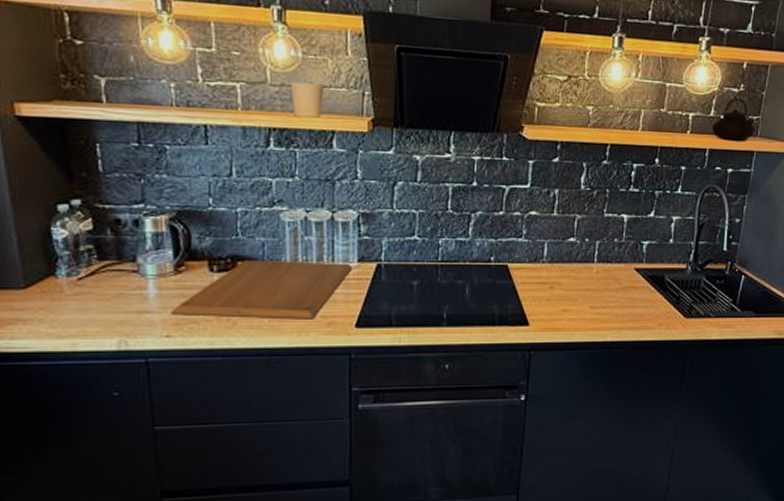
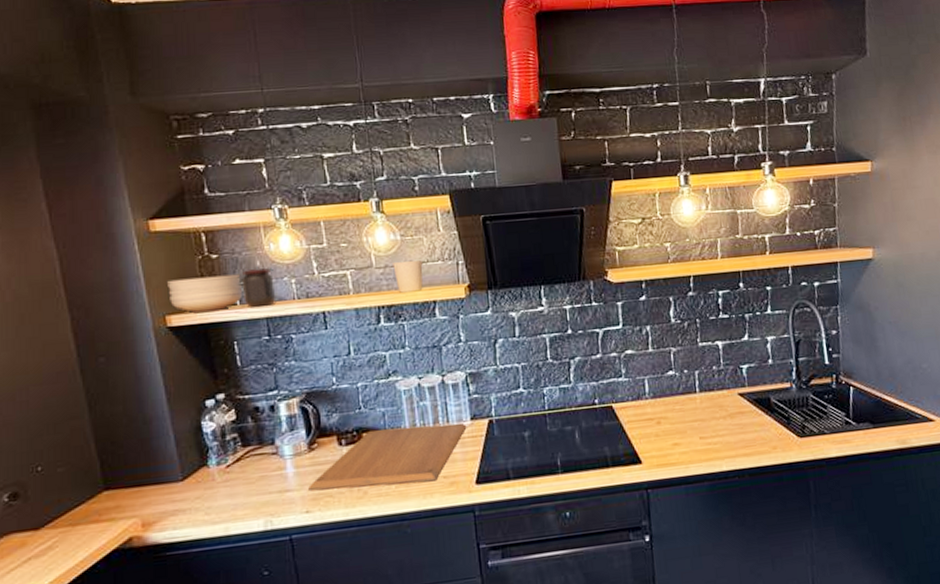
bowl: none [16,61,112,106] -> present [166,274,243,313]
jar: none [110,64,149,109] -> present [241,268,275,307]
teapot: present [712,98,755,142] -> none [790,213,834,256]

